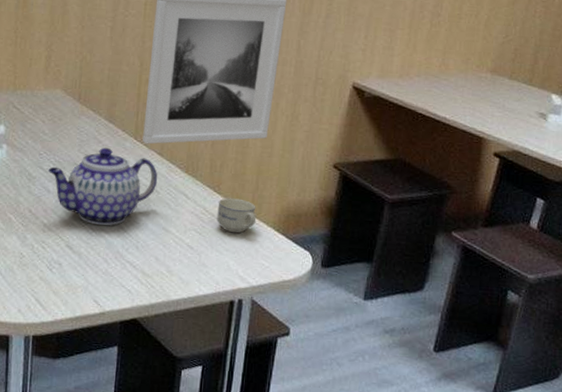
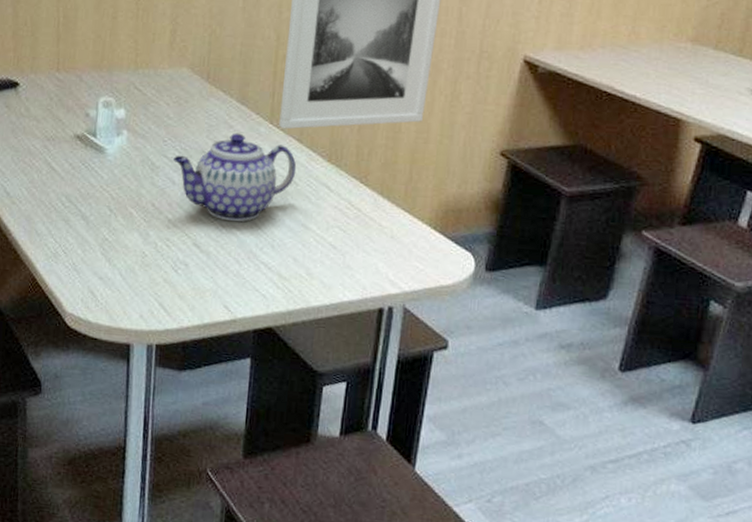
cup: present [217,198,257,233] -> none [364,190,410,231]

